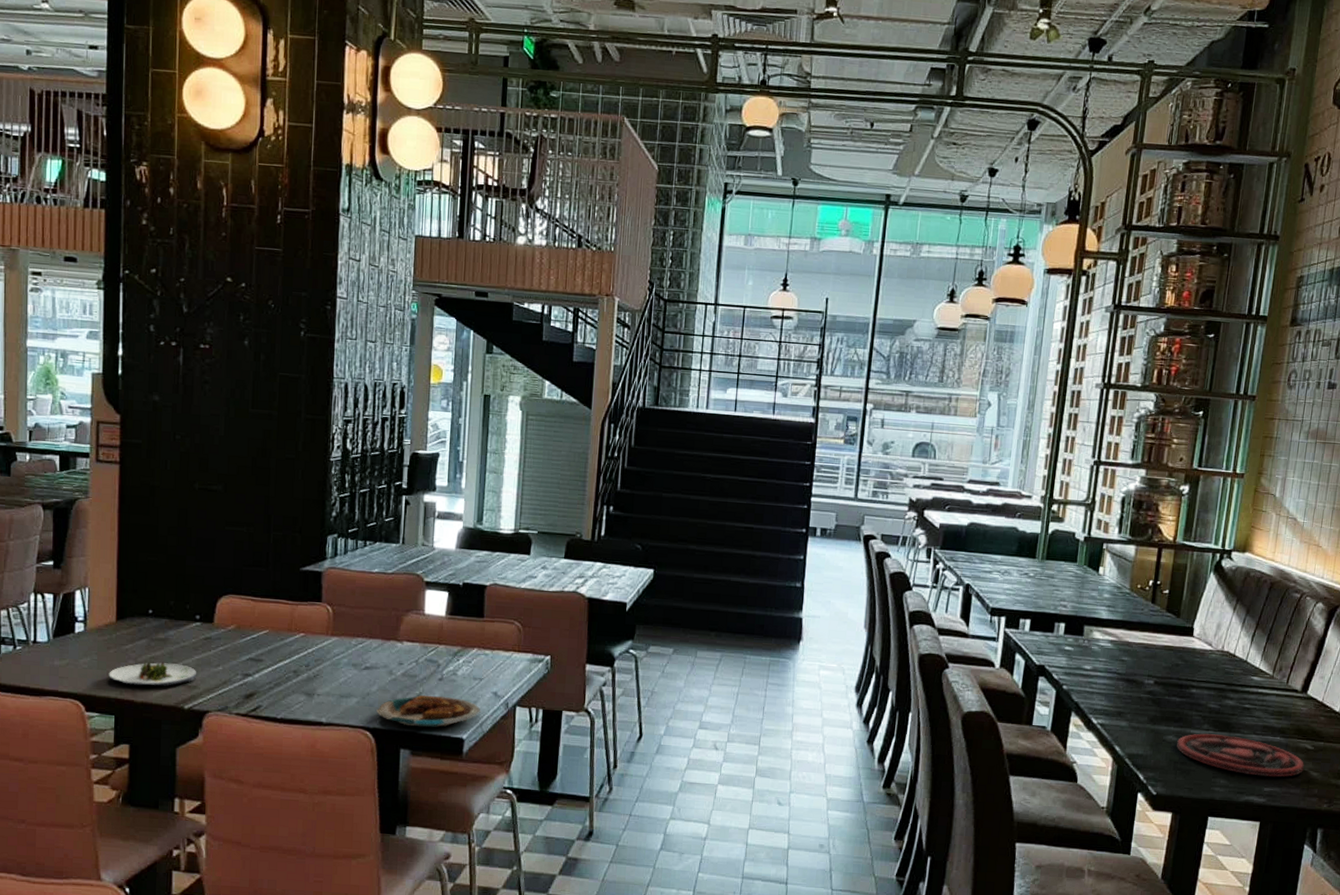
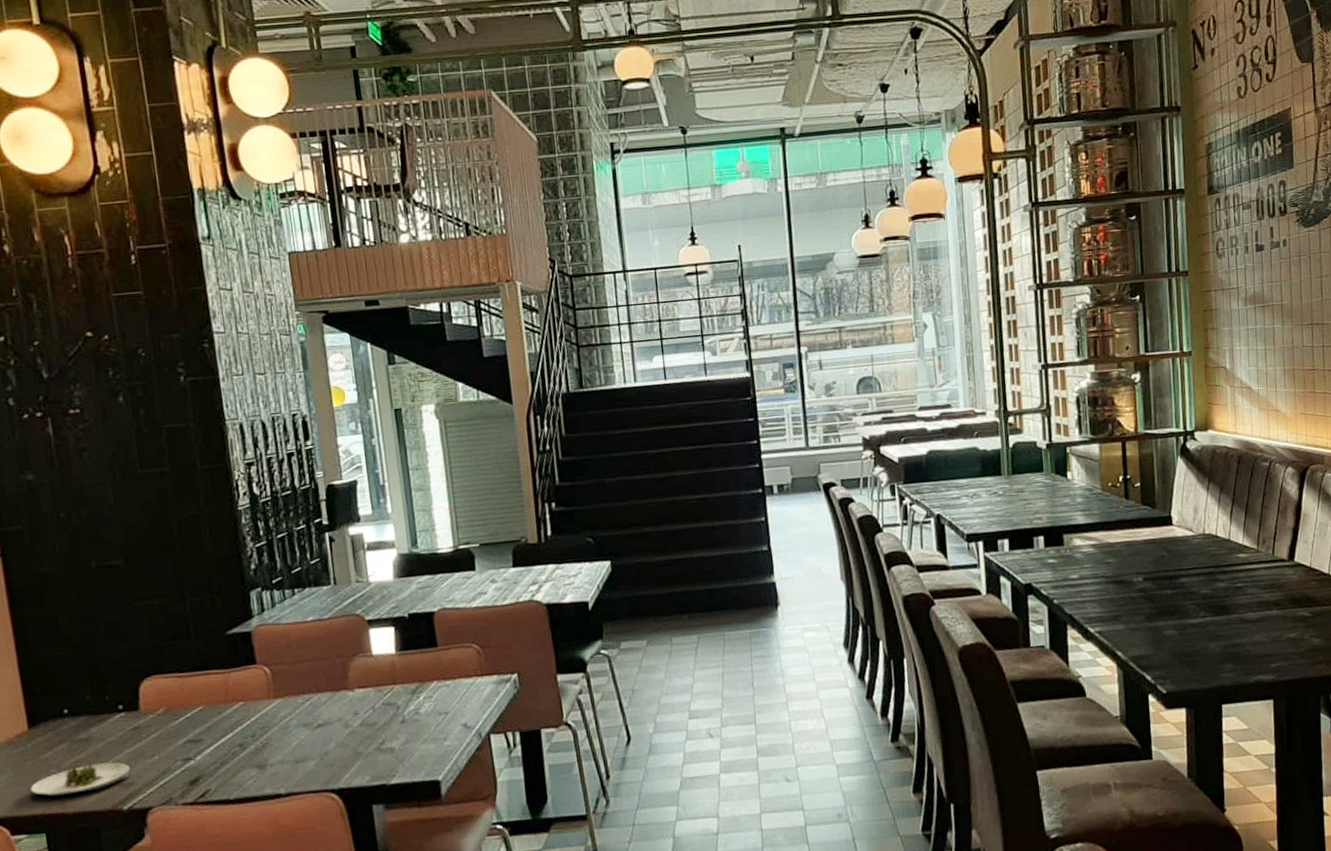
plate: present [376,695,481,728] -> none [338,738,454,779]
plate: present [1177,733,1304,777] -> none [1177,618,1305,654]

